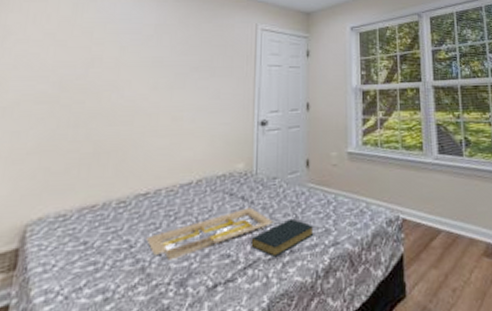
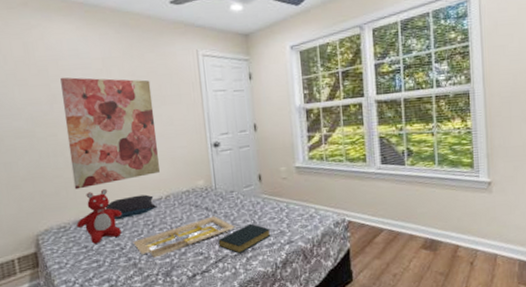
teddy bear: none [80,168,140,239] -> present [76,188,122,244]
wall art: none [89,40,202,168] -> present [60,77,160,190]
pillow: none [121,177,185,207] -> present [105,194,157,219]

